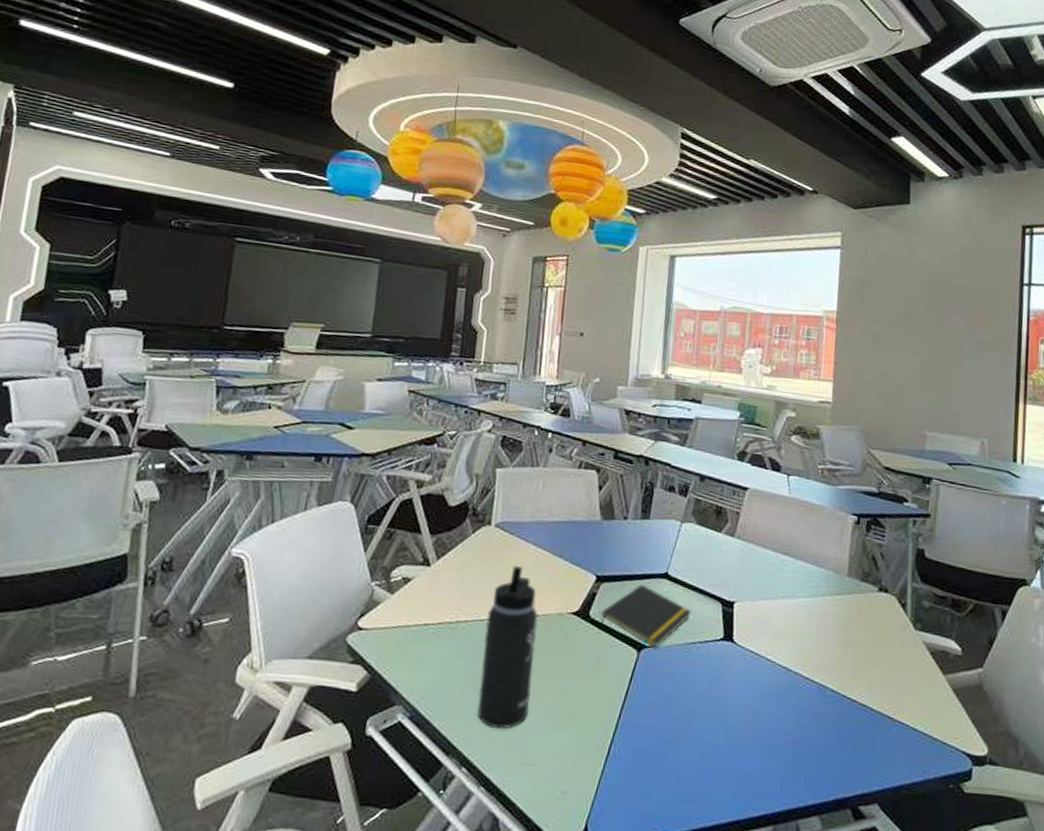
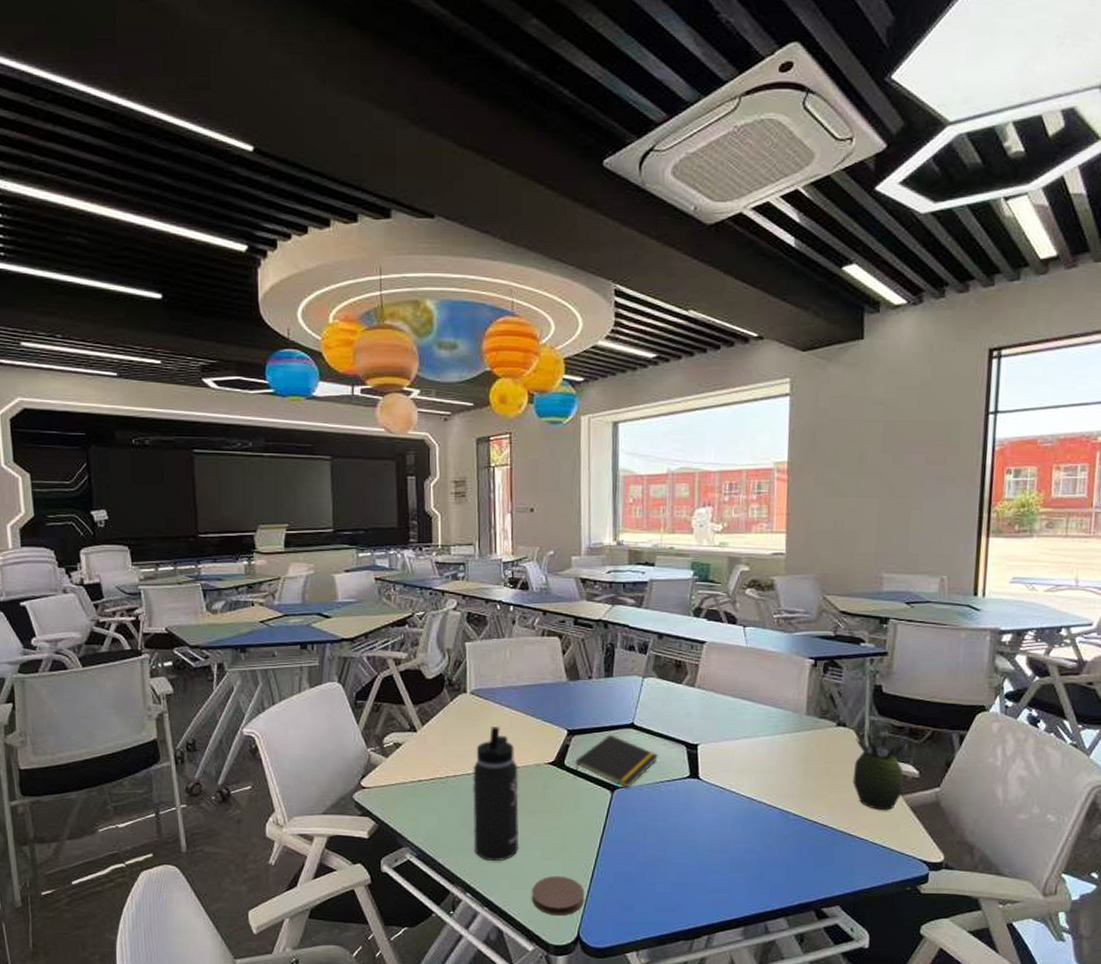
coaster: none [536,750,598,802] -> present [531,875,585,915]
succulent plant: none [894,596,949,692] -> present [852,728,907,811]

